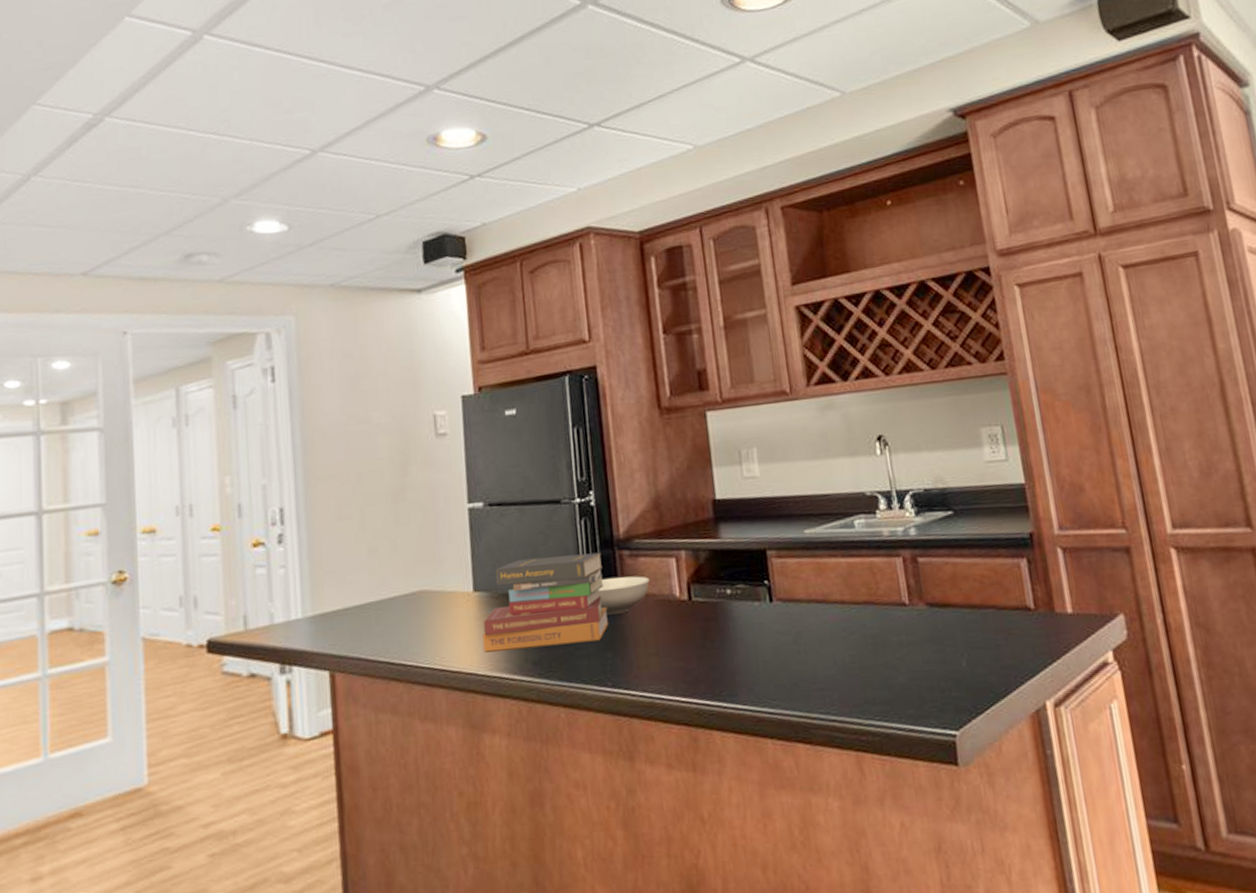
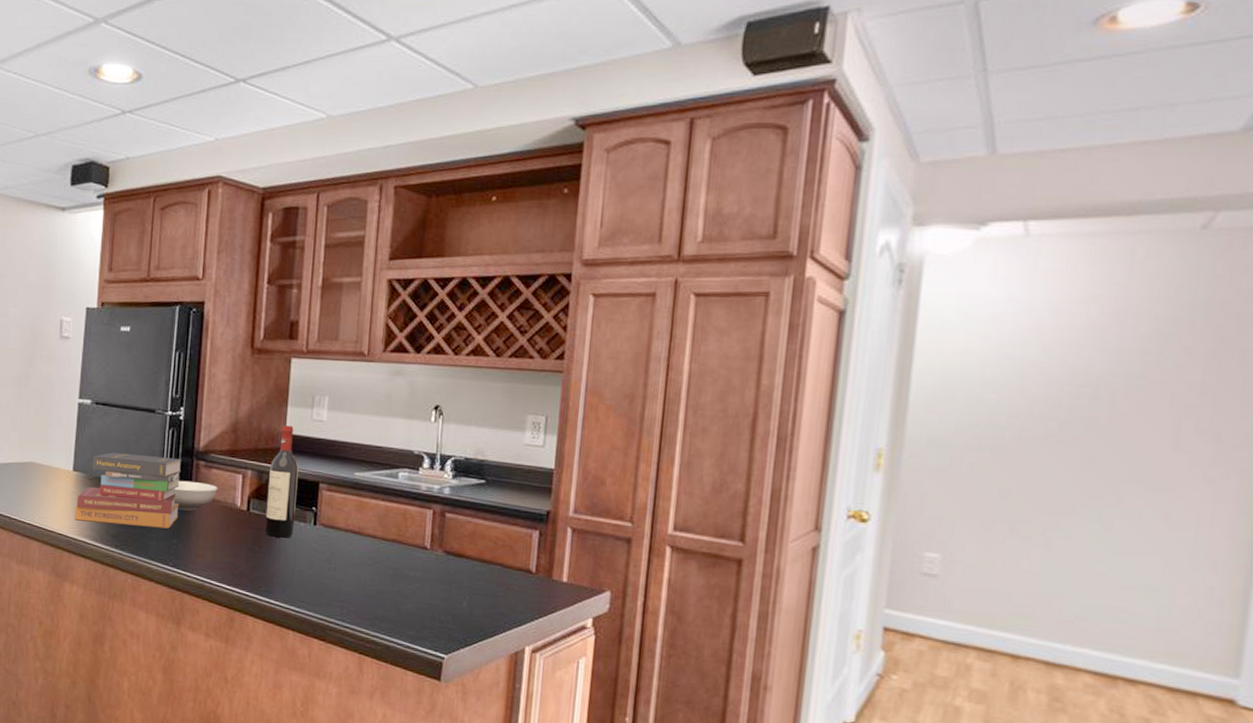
wine bottle: none [705,489,749,626] -> present [264,425,299,538]

